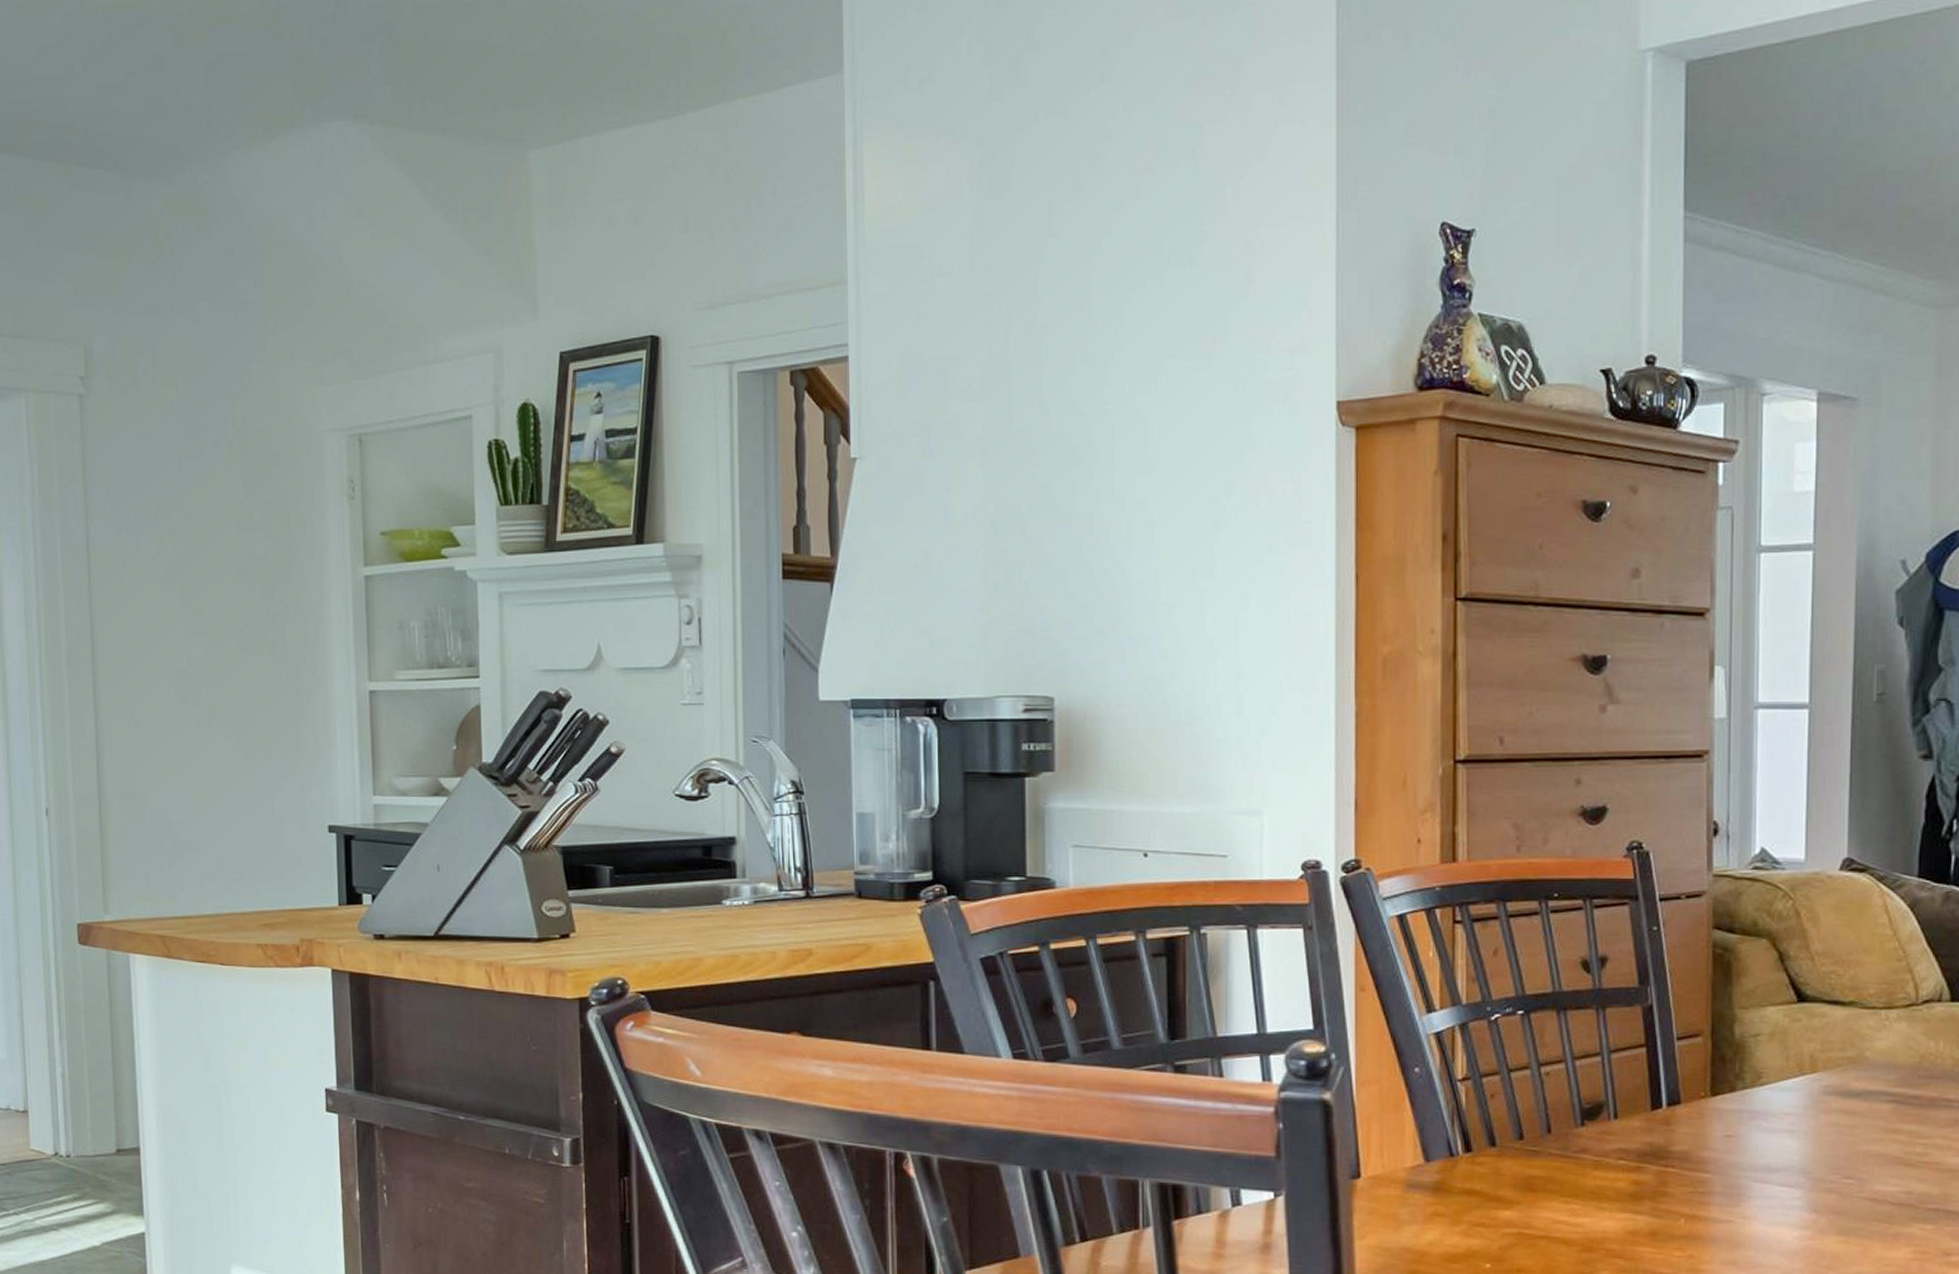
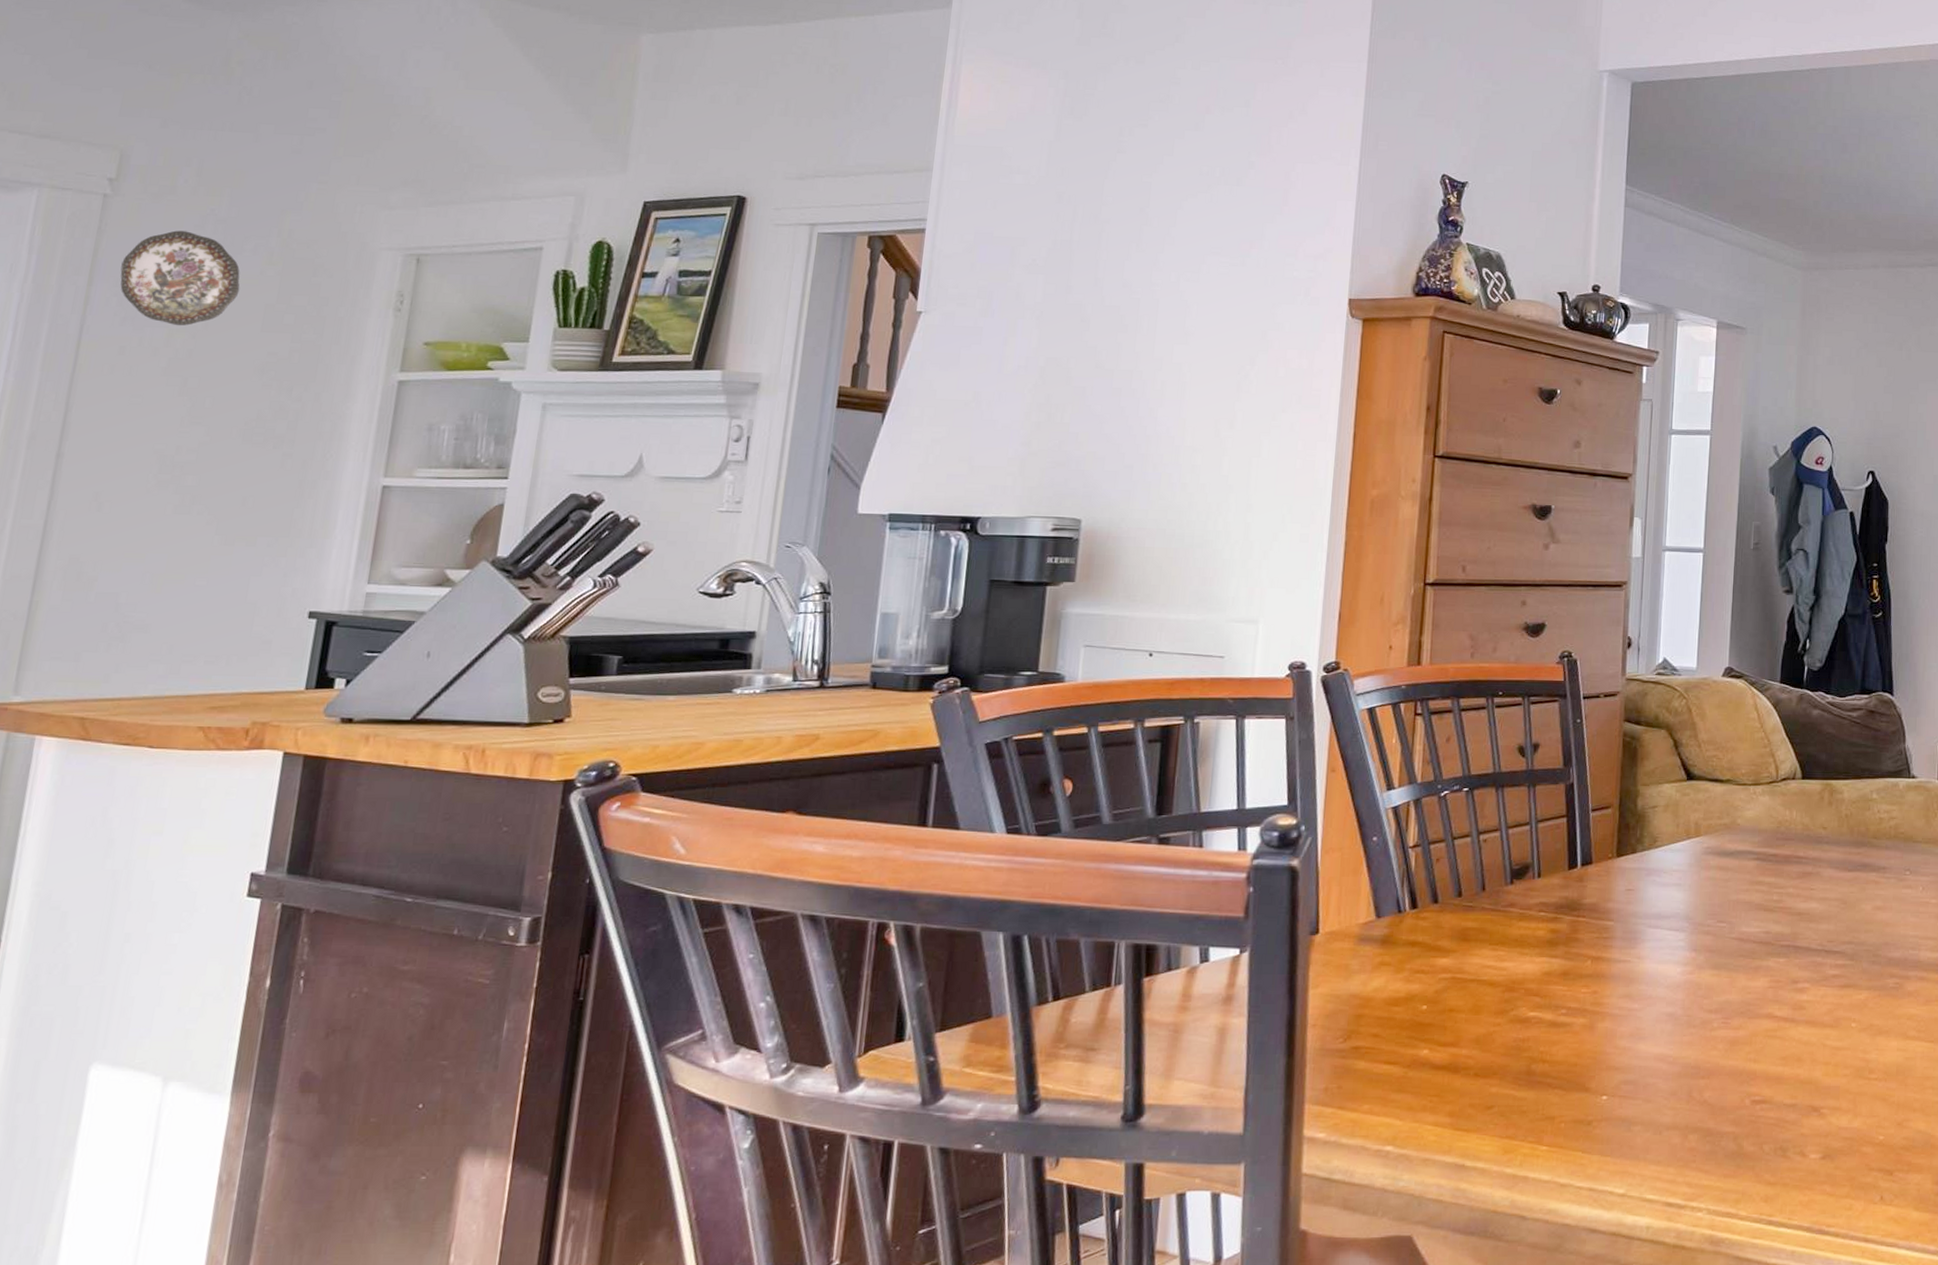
decorative plate: none [107,427,211,531] -> present [120,230,240,326]

